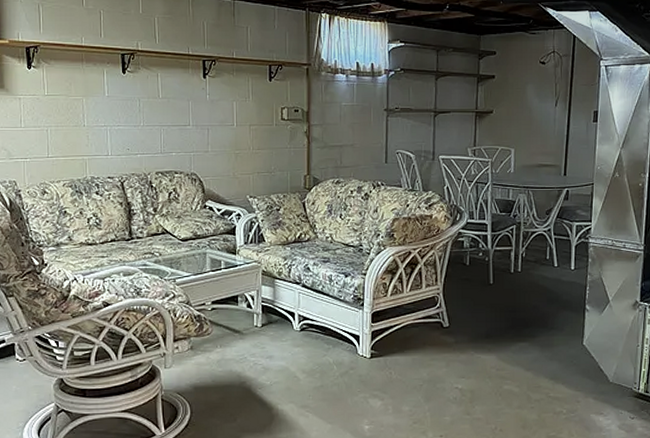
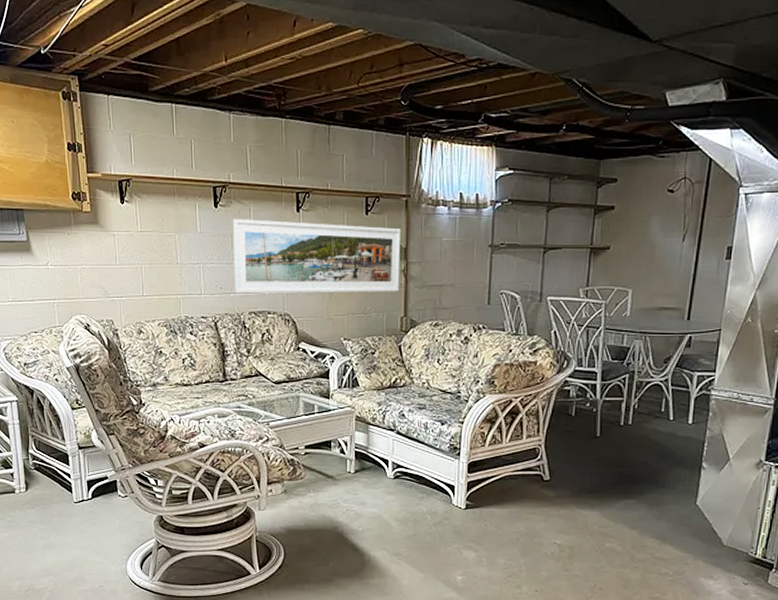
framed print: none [141,83,303,155] -> present [233,218,401,294]

